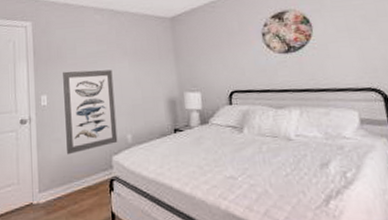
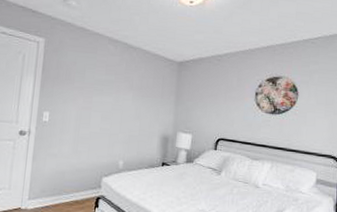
wall art: present [63,69,118,155] -> none [61,93,116,170]

